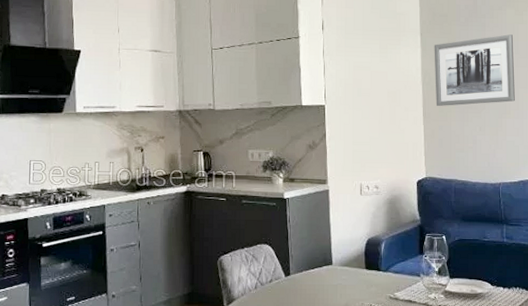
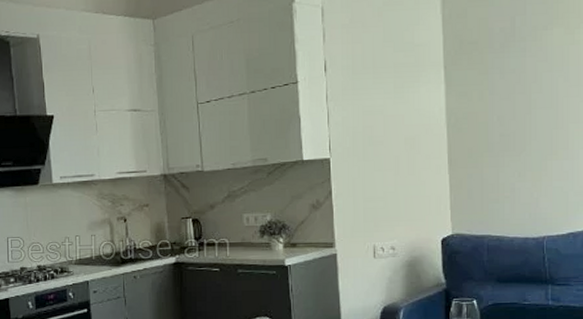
wall art: present [434,34,515,107] -> none [461,59,564,152]

